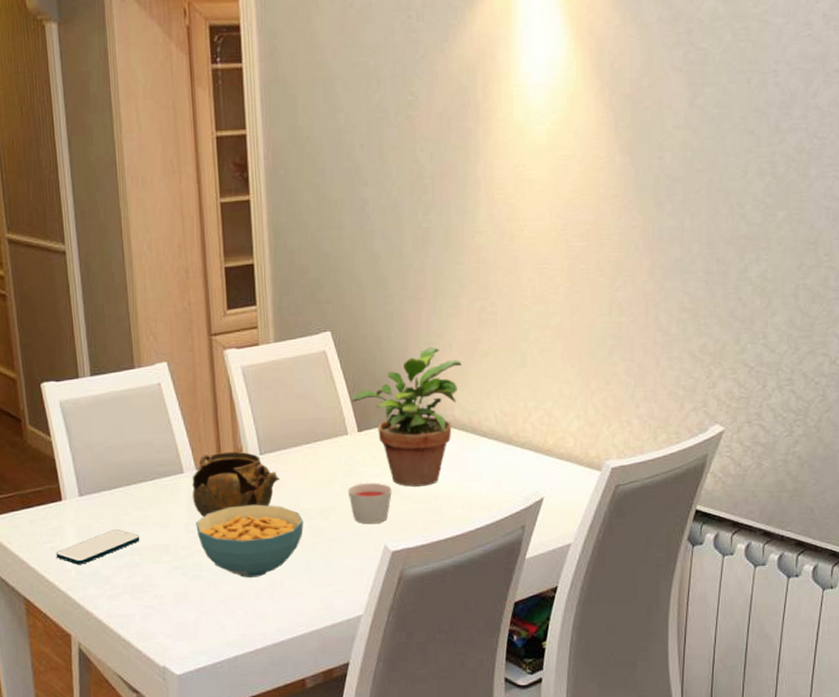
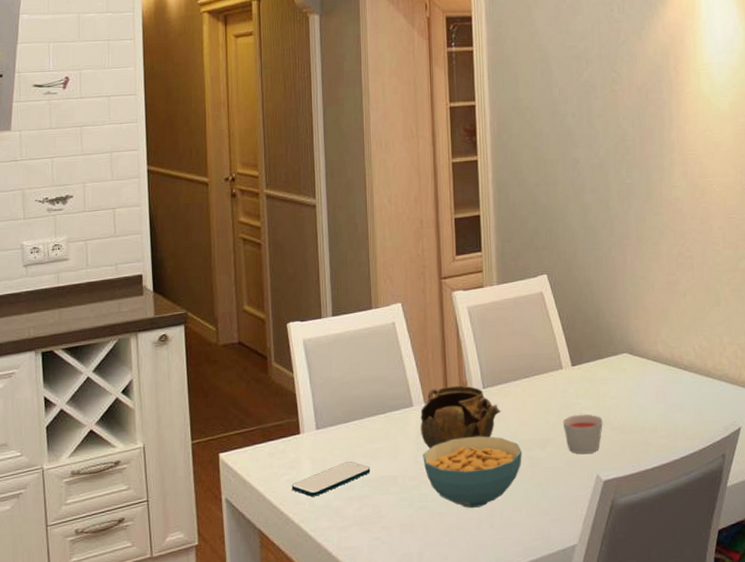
potted plant: present [351,346,462,487] -> none [565,288,663,418]

